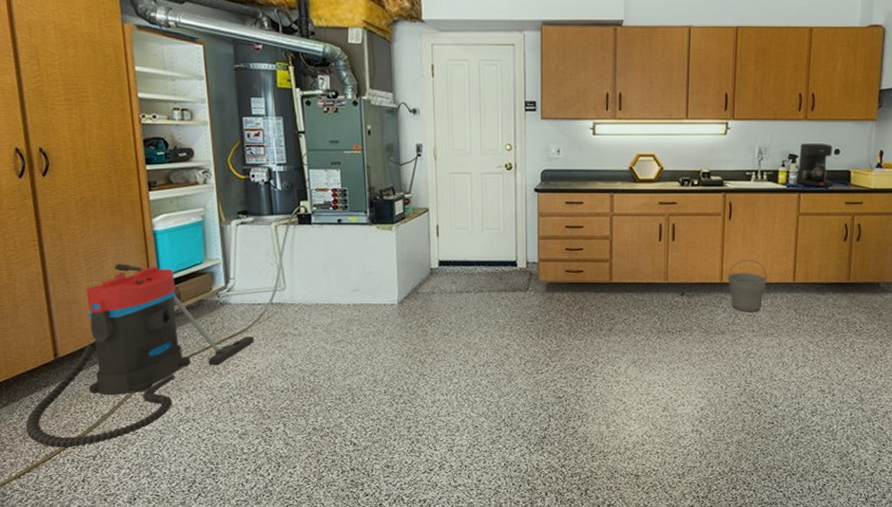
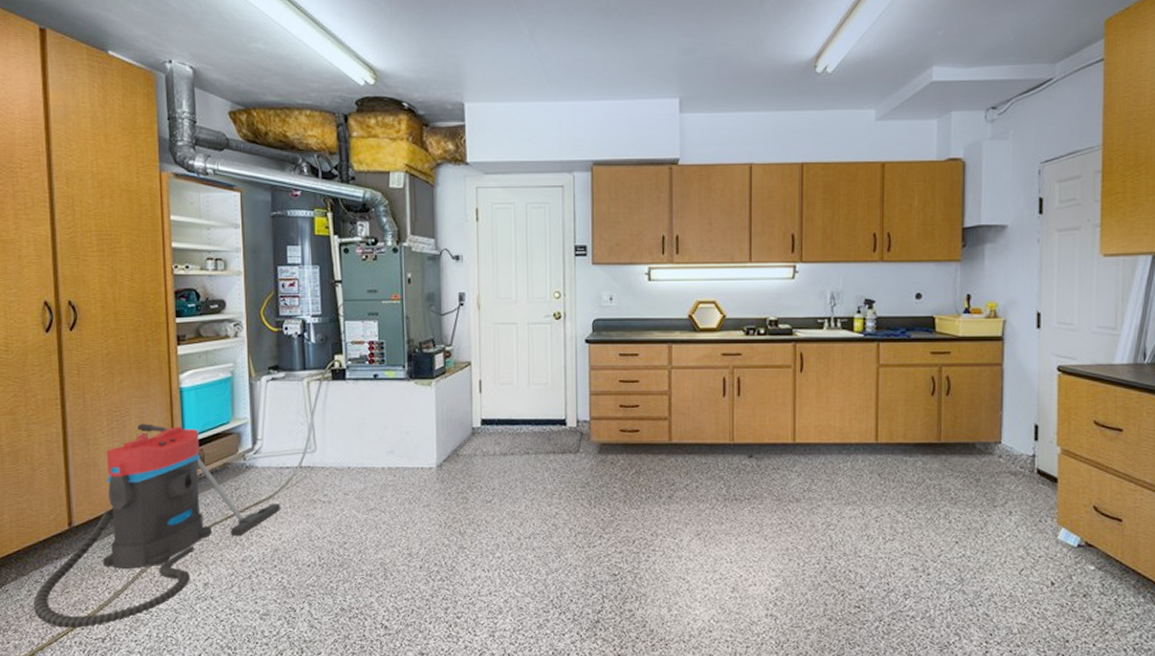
bucket: present [728,259,767,312] -> none [801,416,846,477]
coffee maker: present [796,143,833,187] -> none [874,287,915,336]

